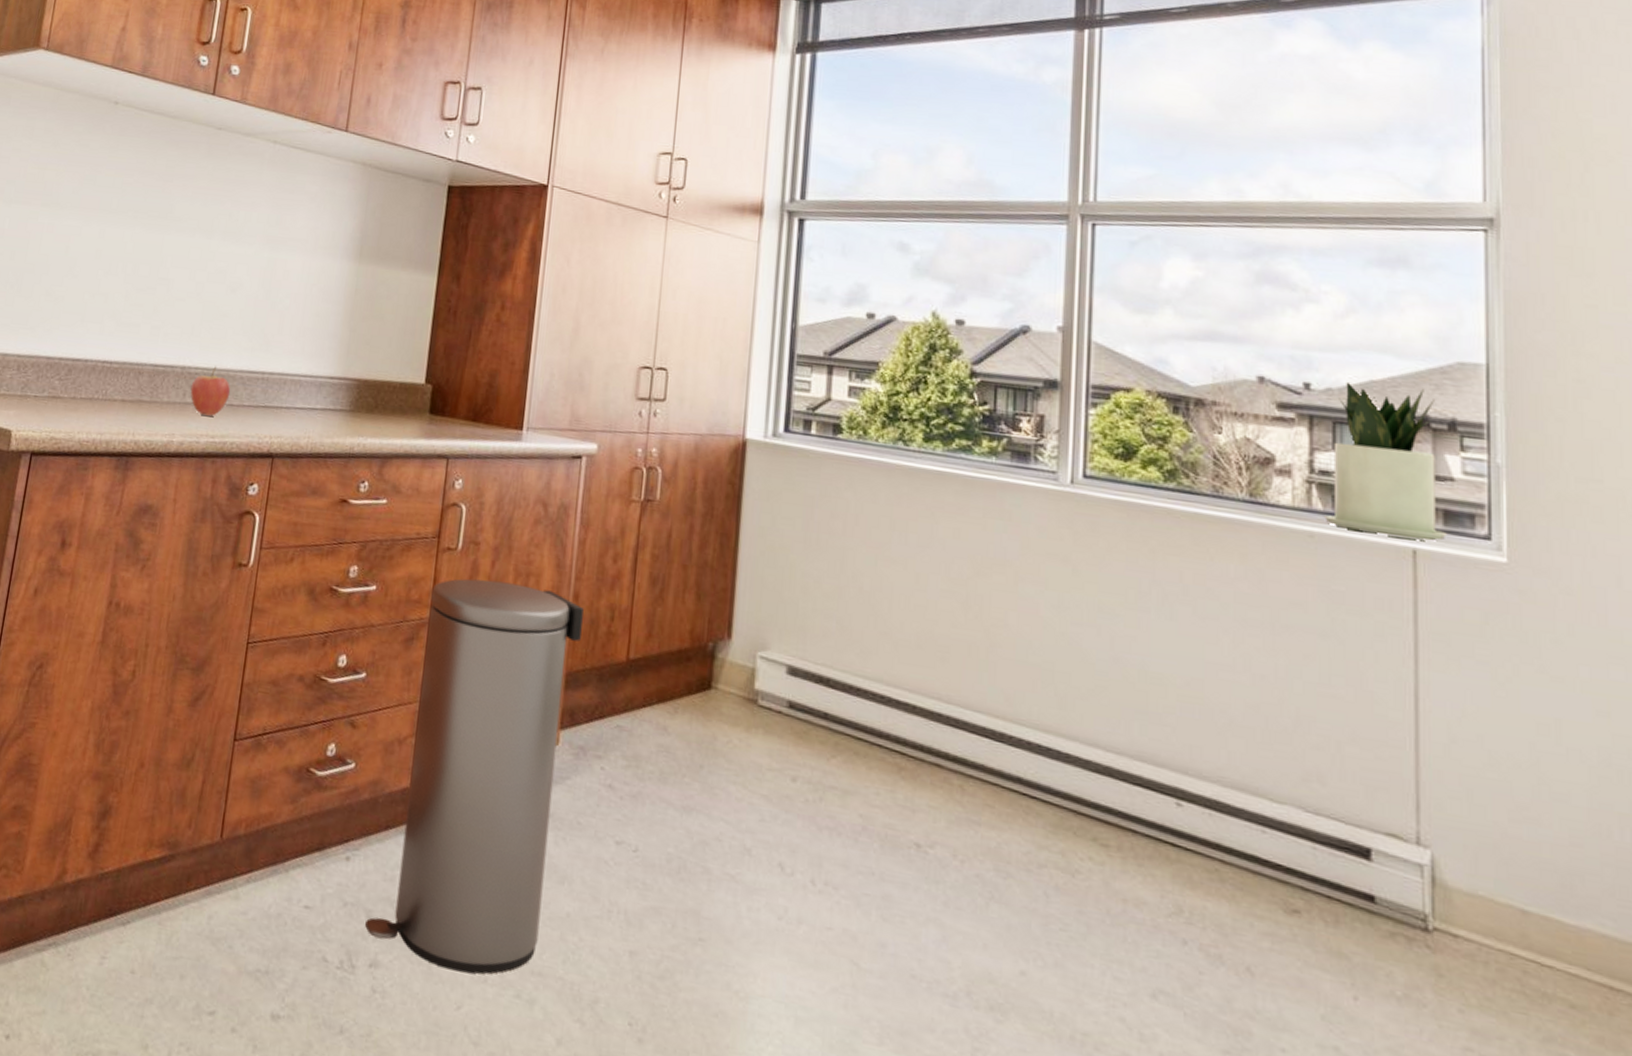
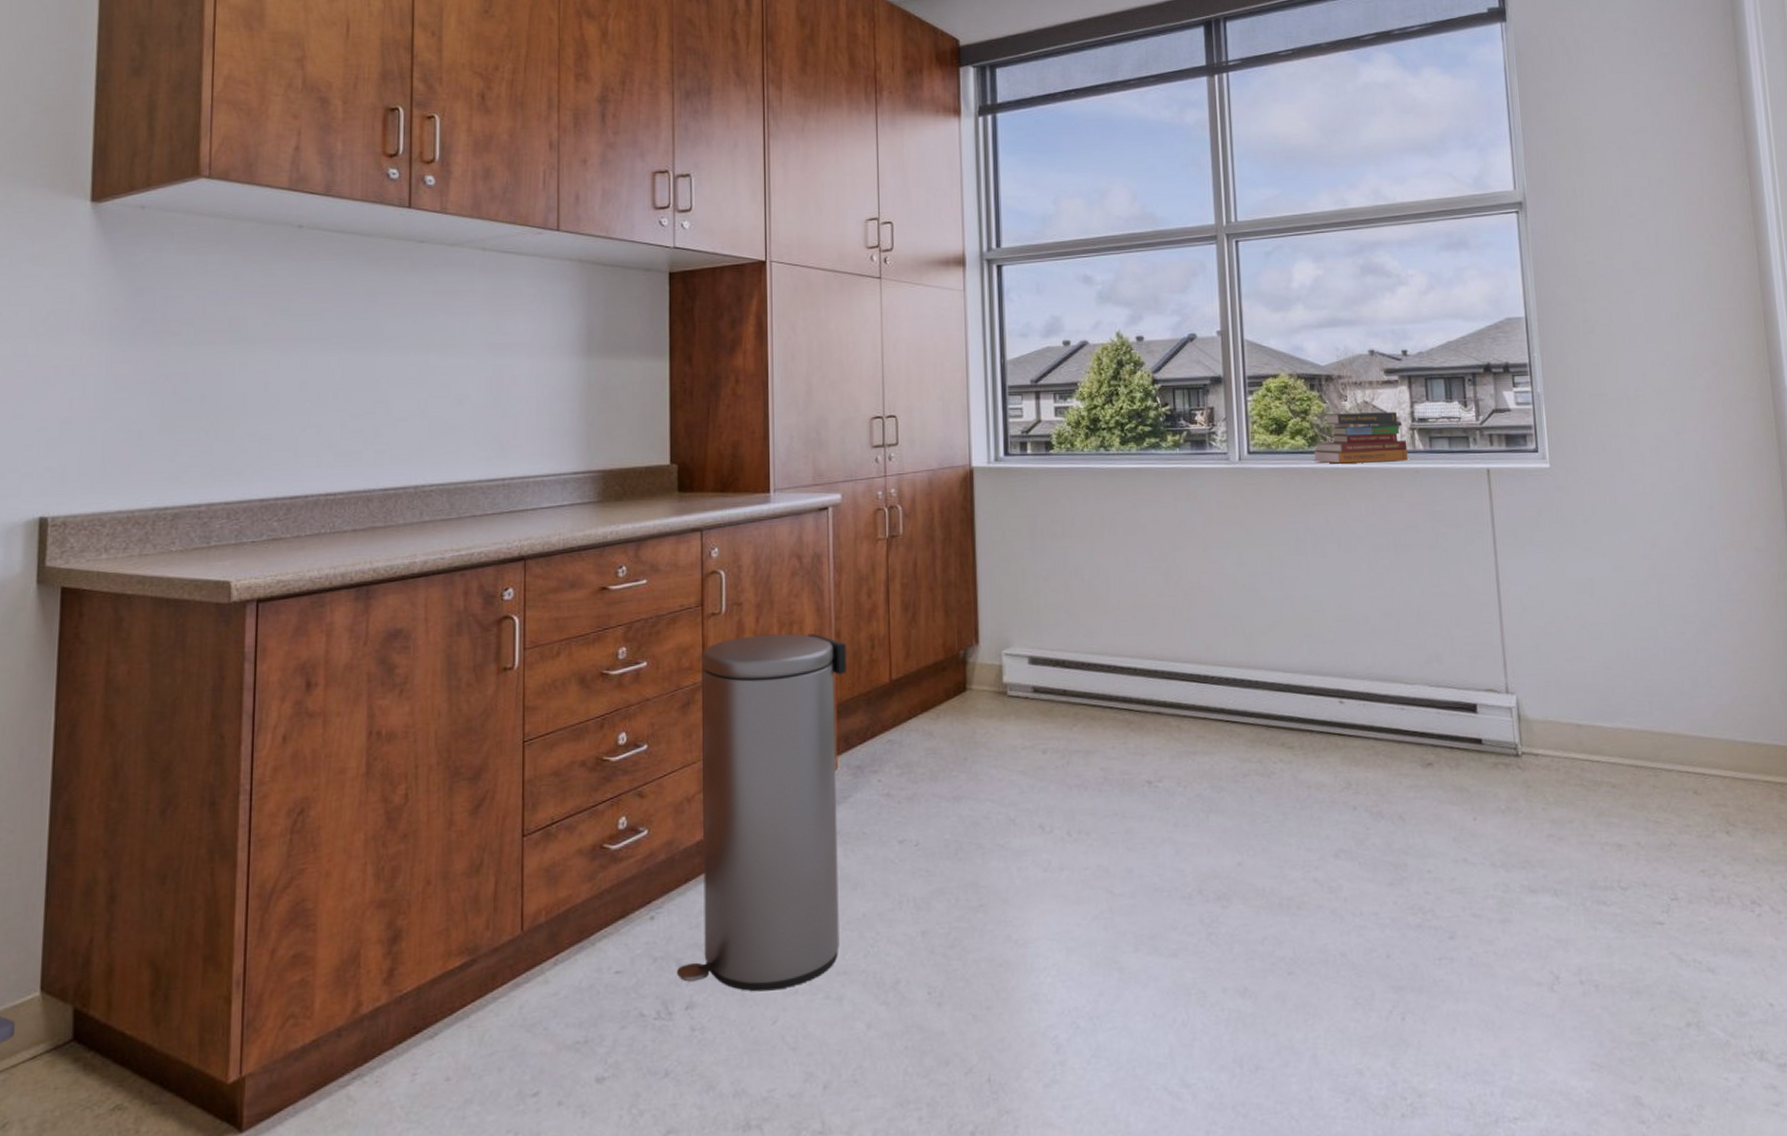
fruit: present [190,366,231,416] -> none [427,480,471,531]
books: none [1171,445,1300,521] -> present [1314,412,1408,464]
planter: present [1323,381,1448,541] -> none [1424,342,1510,462]

